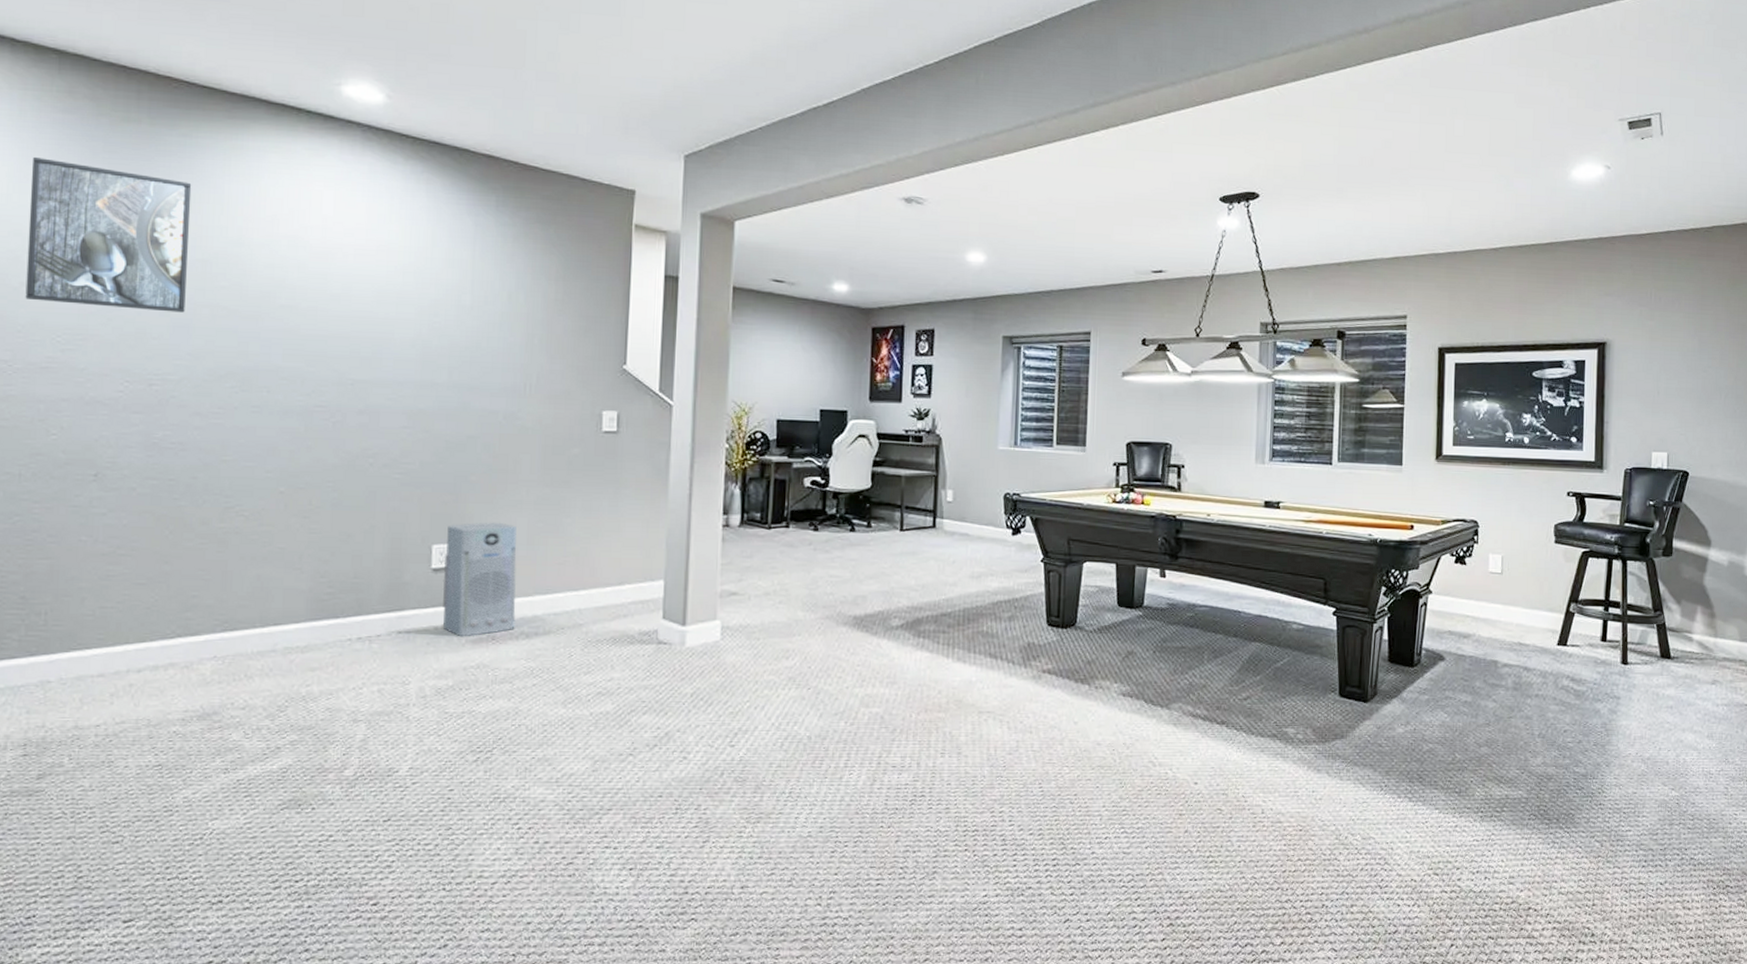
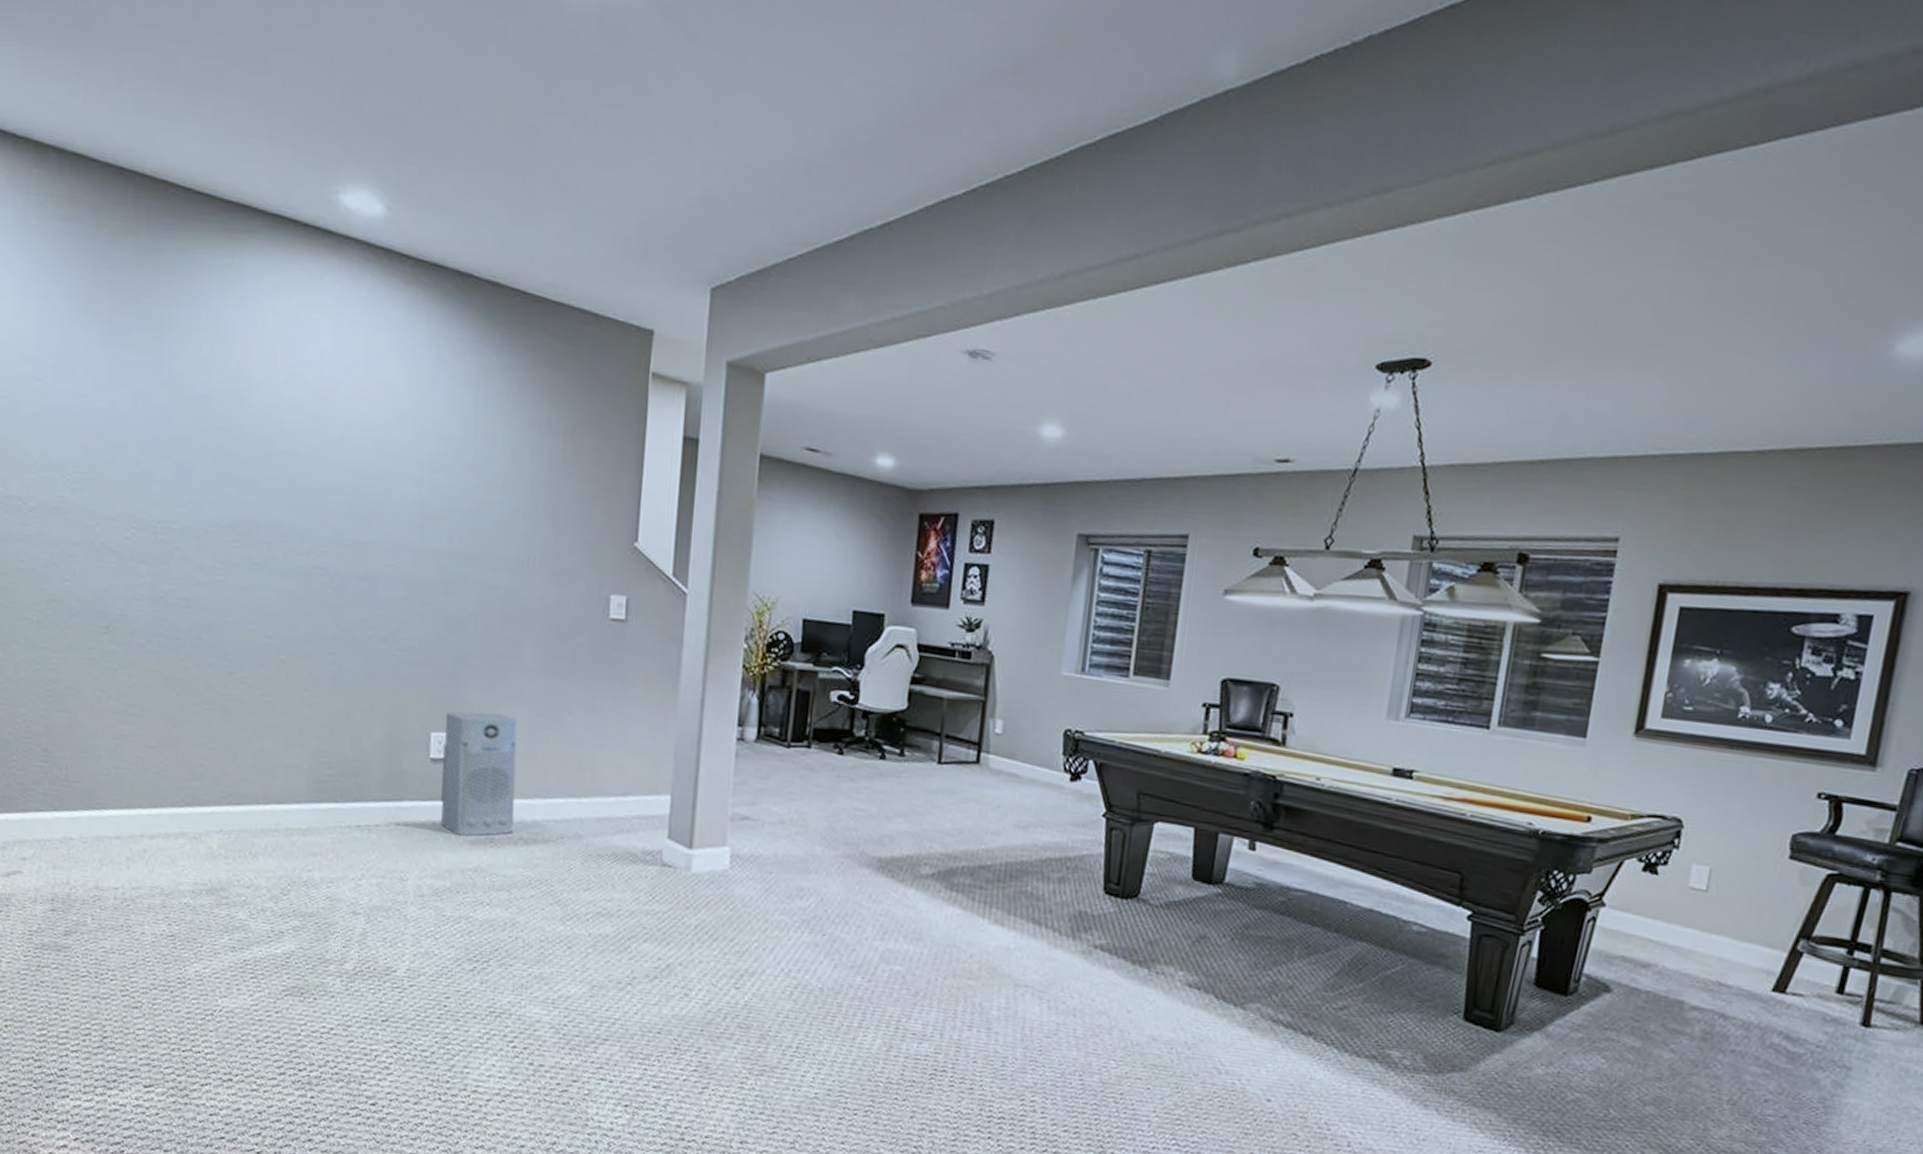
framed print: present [25,156,192,313] -> none [36,271,190,455]

